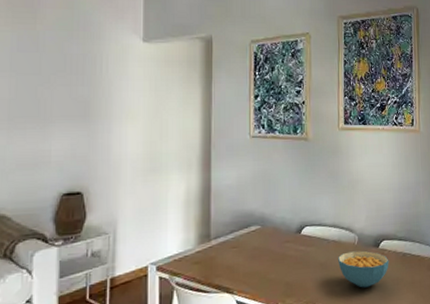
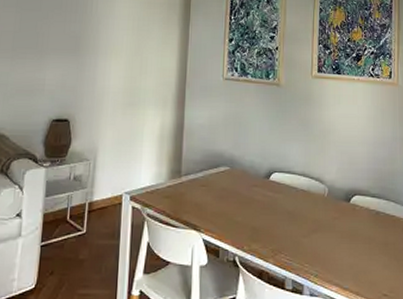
cereal bowl: present [338,250,389,288] -> none [307,203,361,243]

